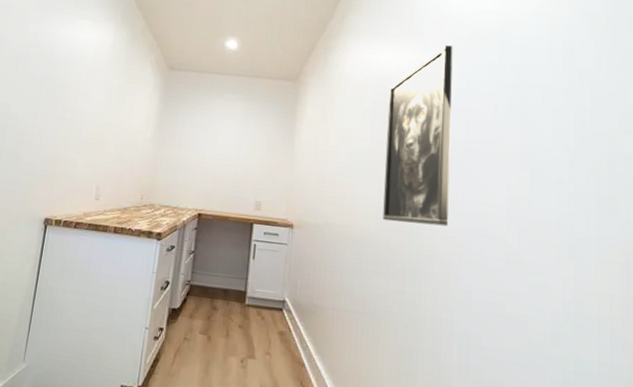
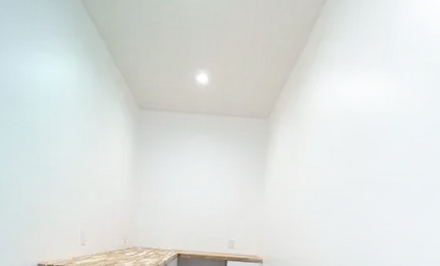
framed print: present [383,45,453,227] -> none [341,74,426,256]

